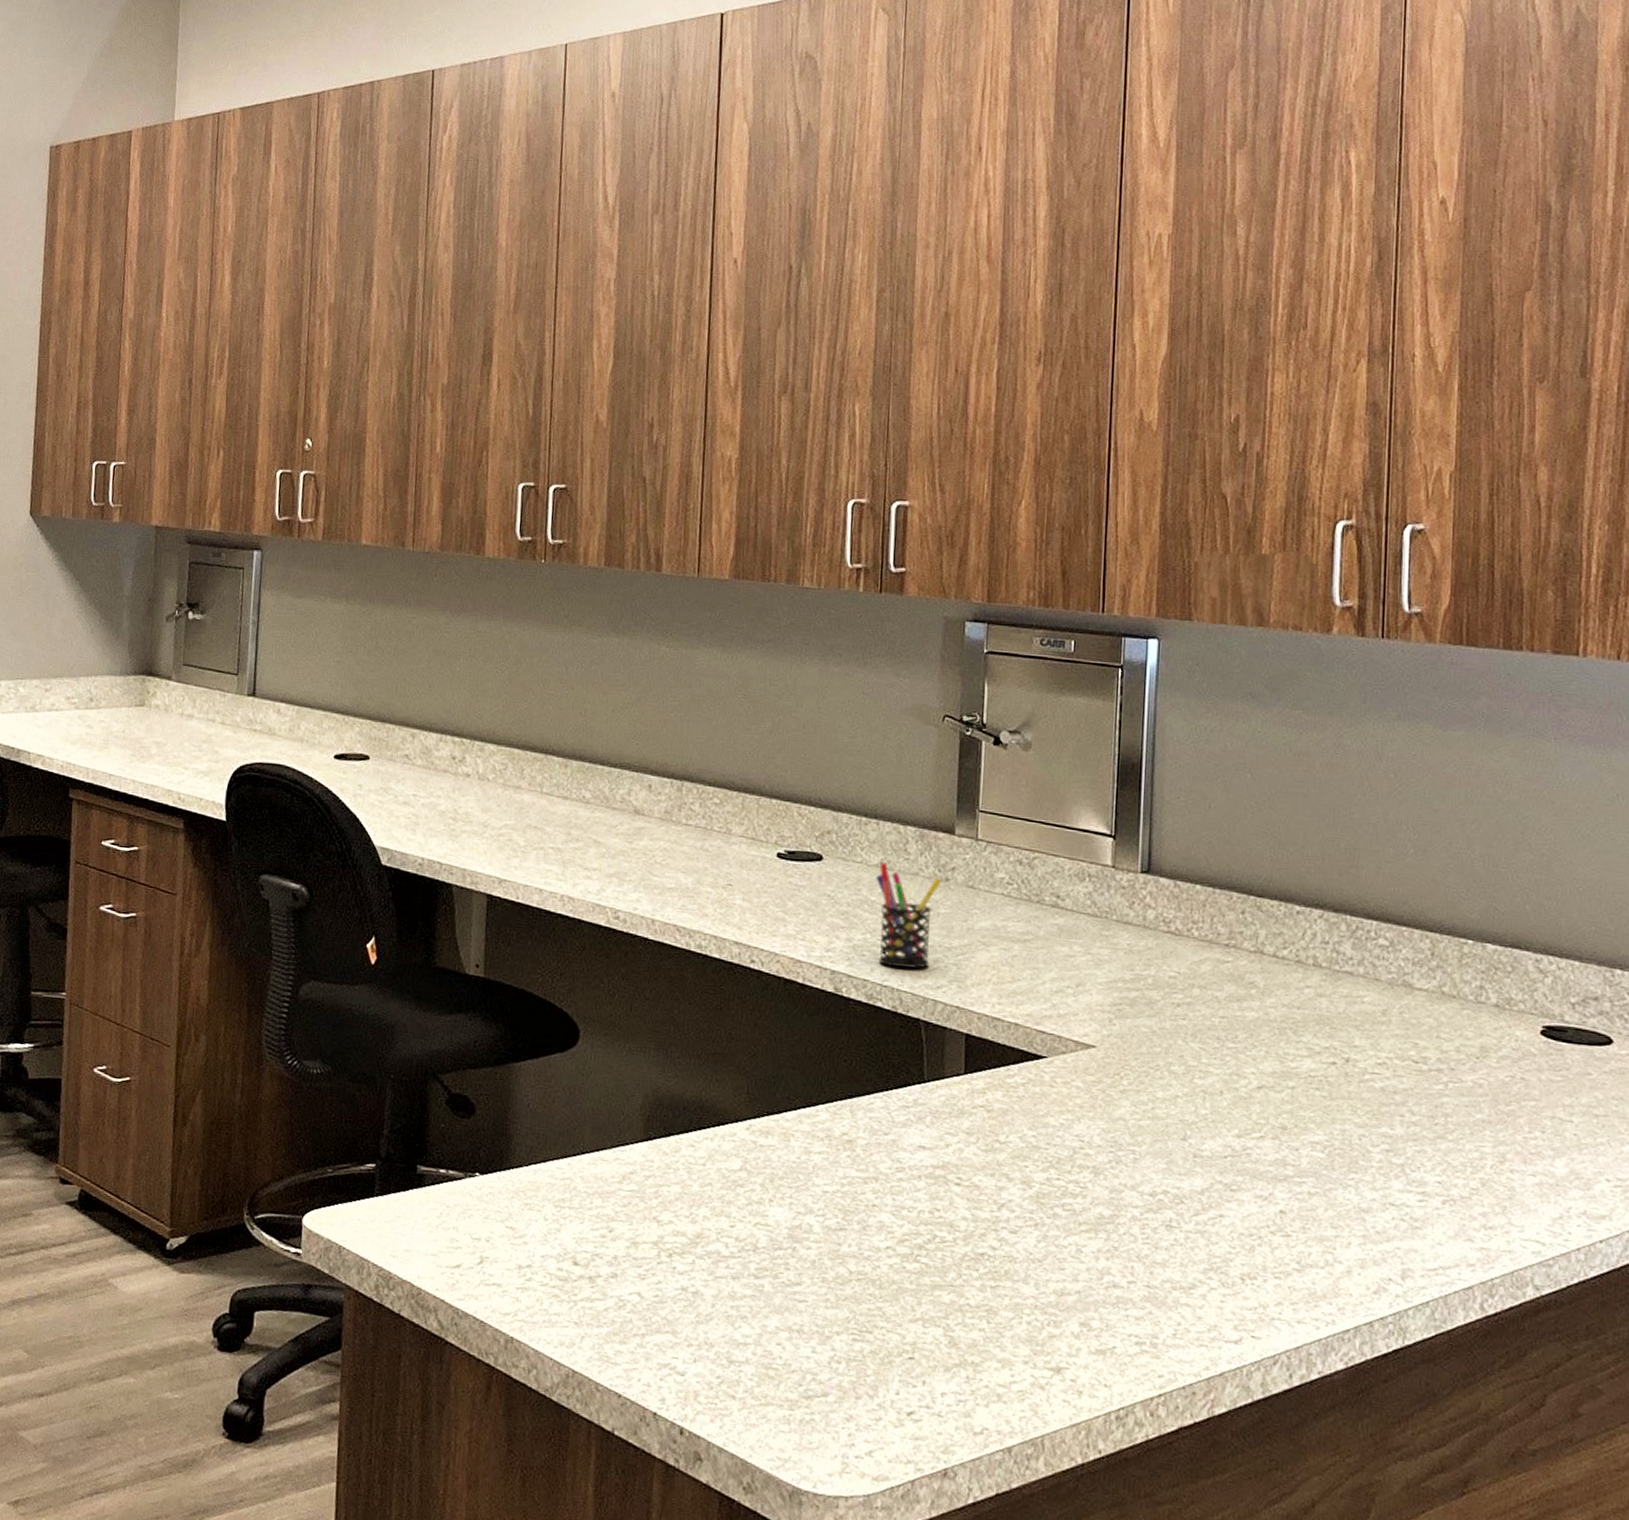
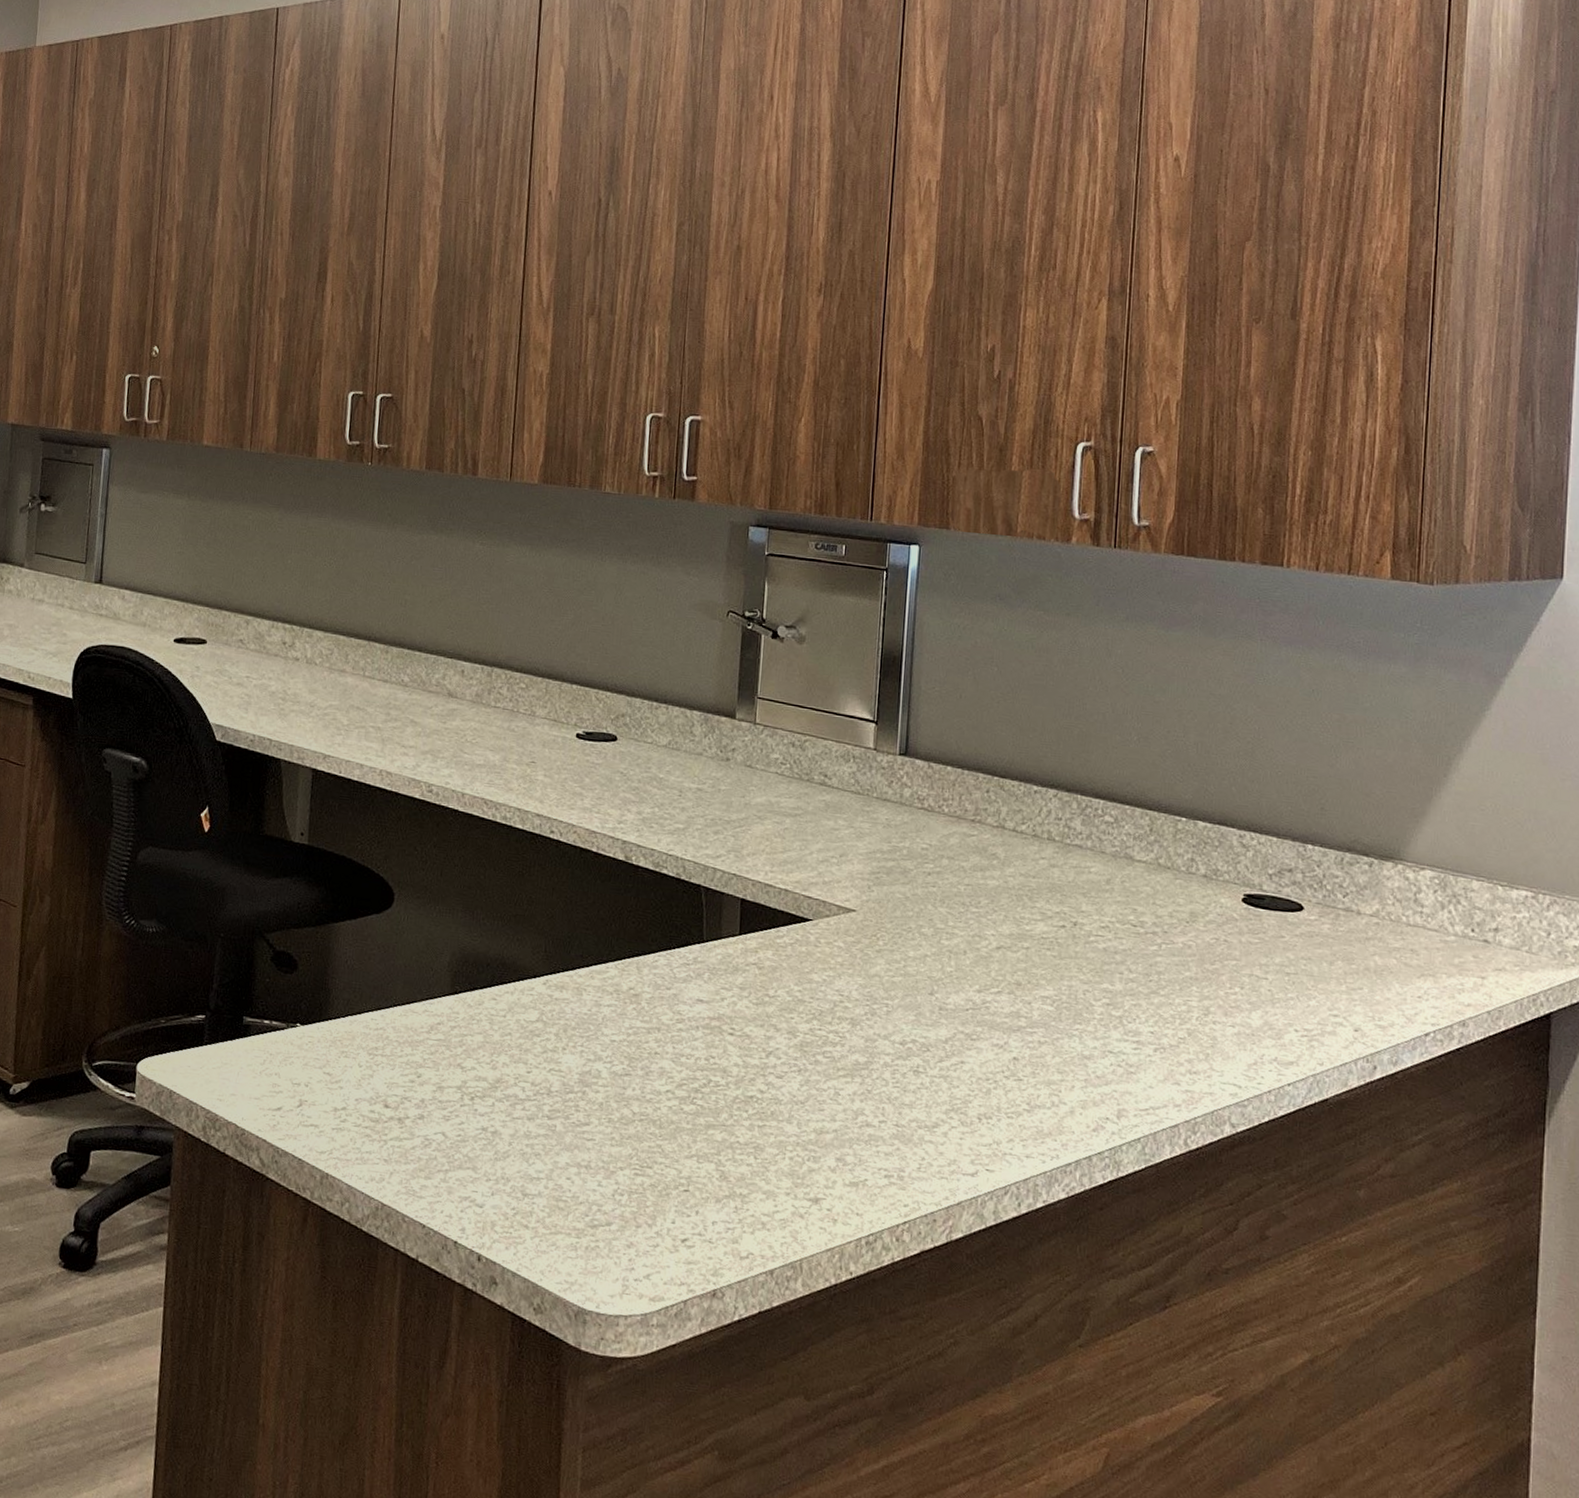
pen holder: present [876,861,941,969] -> none [664,742,722,840]

